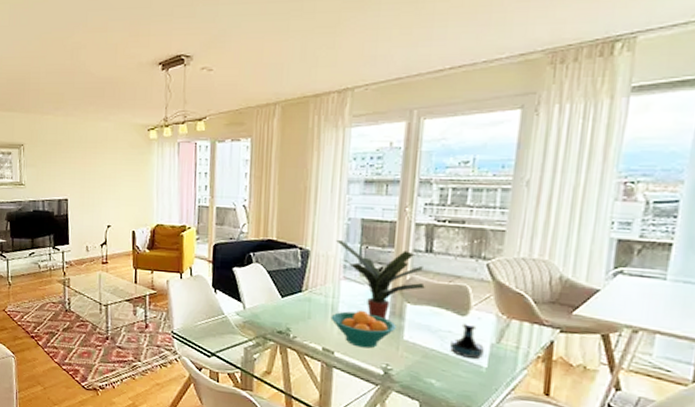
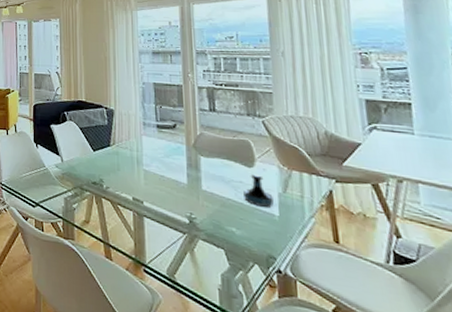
fruit bowl: present [330,310,396,349] -> none [137,162,194,198]
potted plant: present [336,240,425,319] -> none [135,101,214,171]

